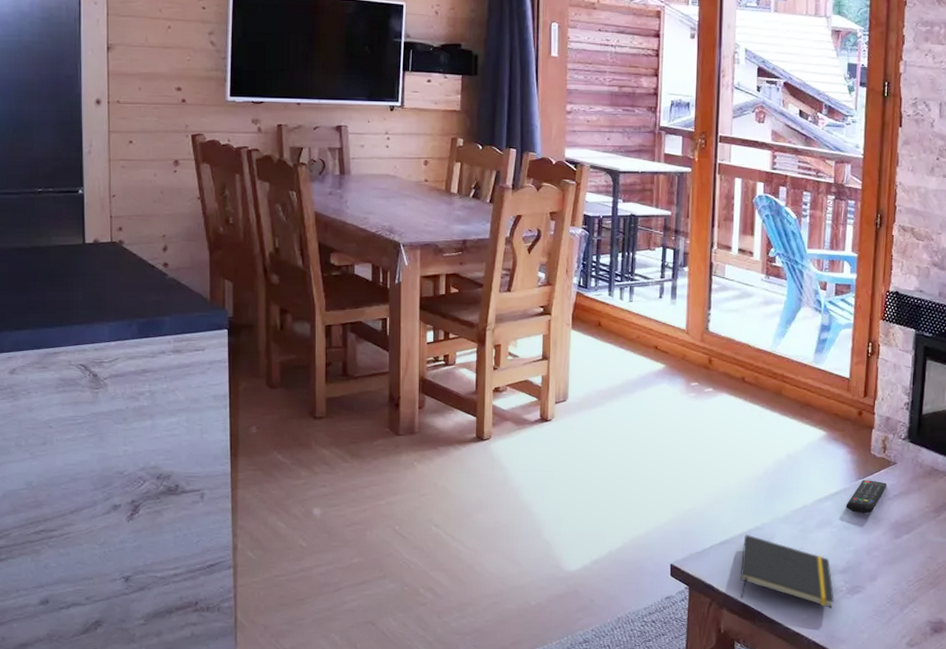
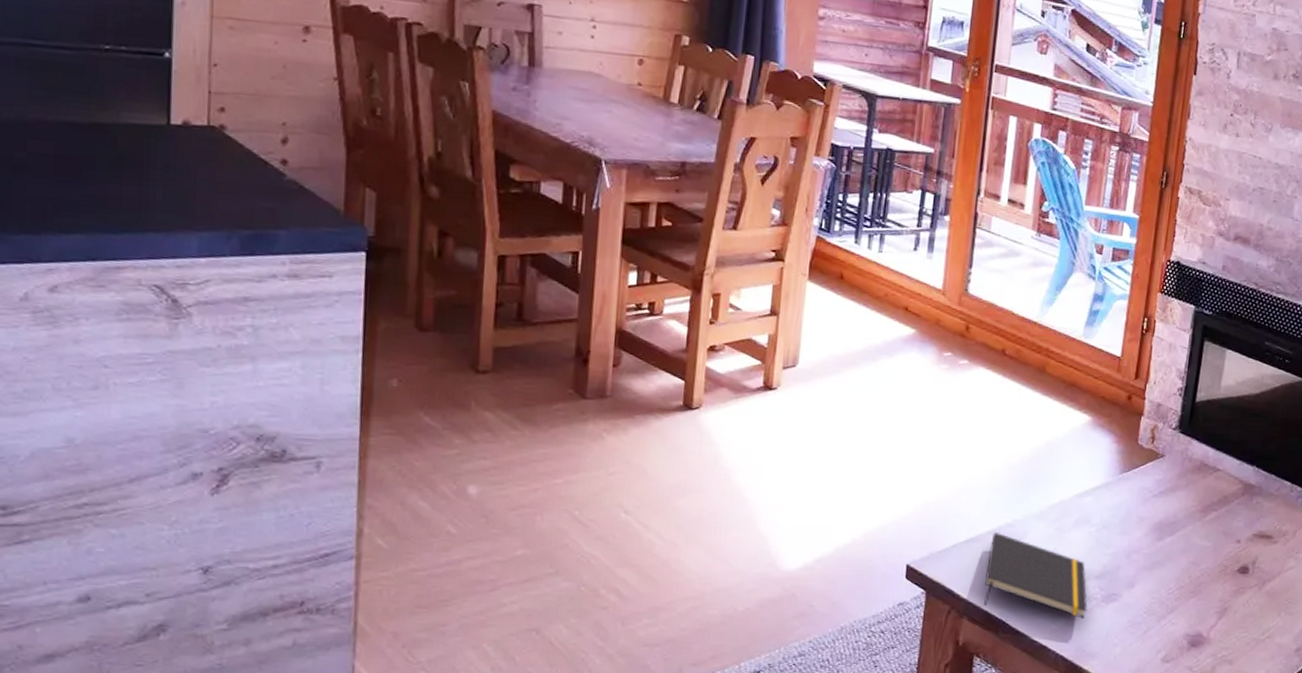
remote control: present [846,480,888,514] -> none [1107,473,1154,512]

